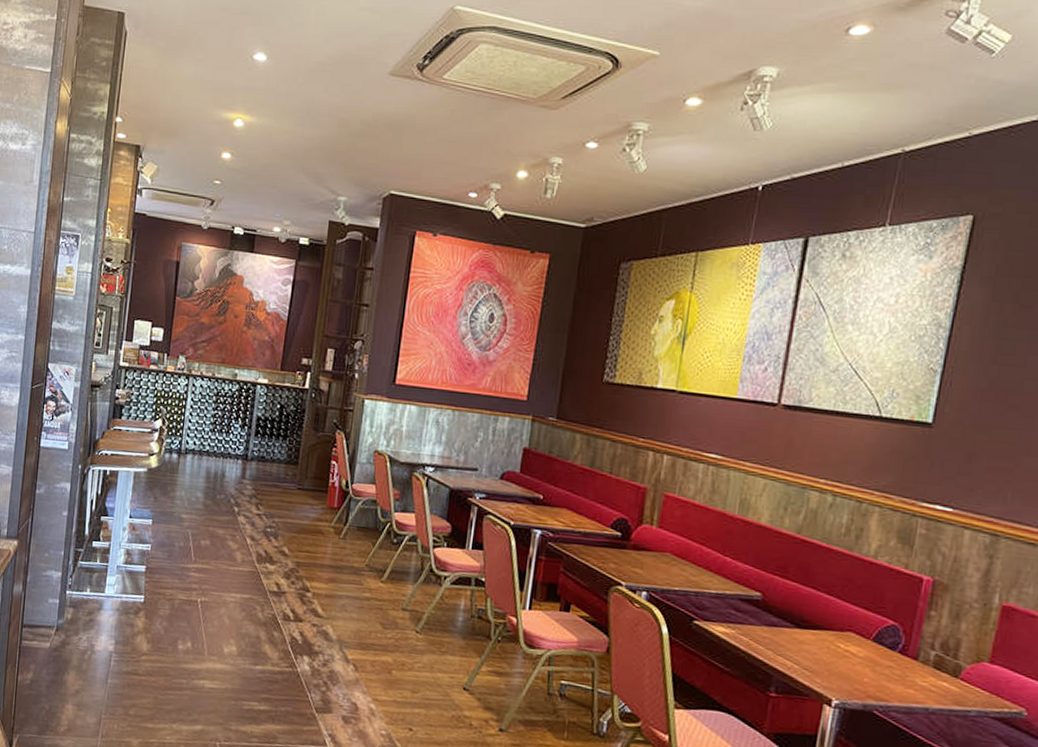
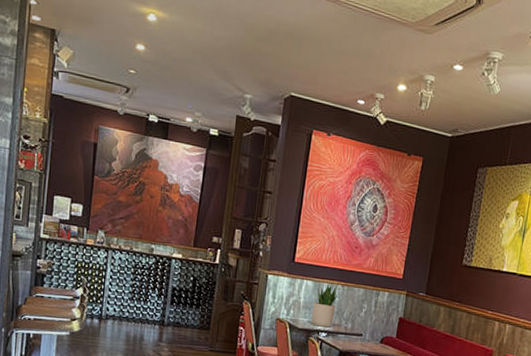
planter: none [415,407,448,461] -> present [311,283,339,328]

